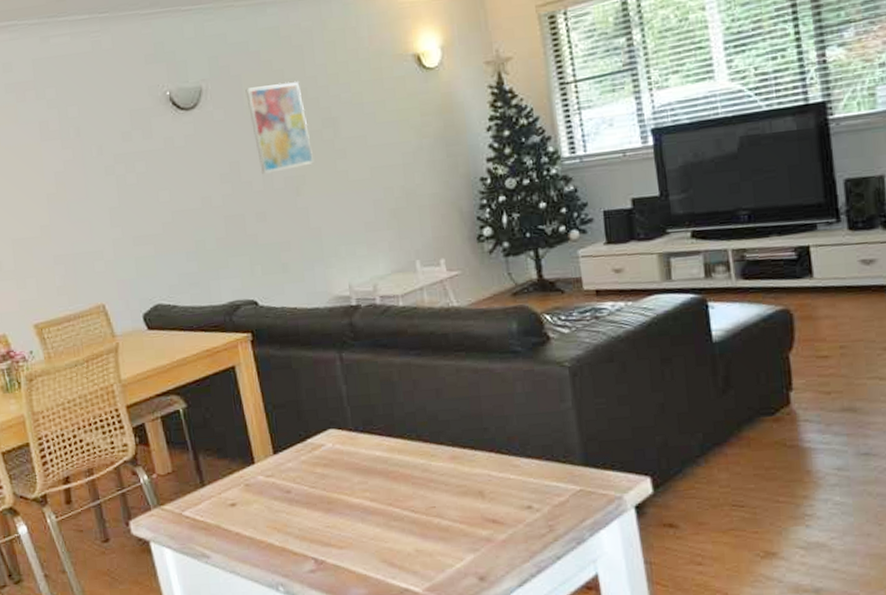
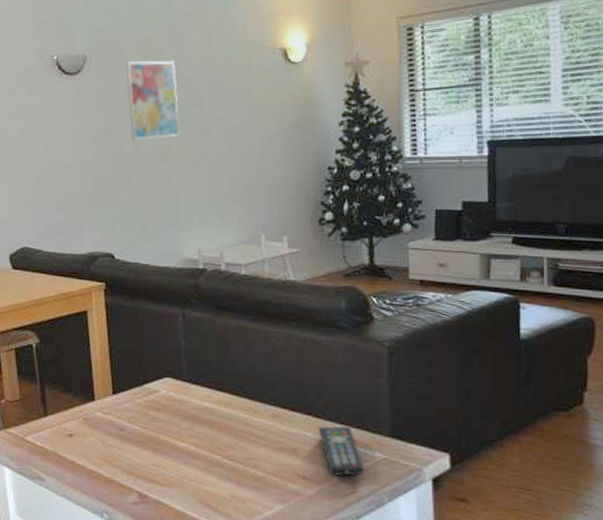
remote control: none [502,459,560,515] -> present [317,425,365,476]

